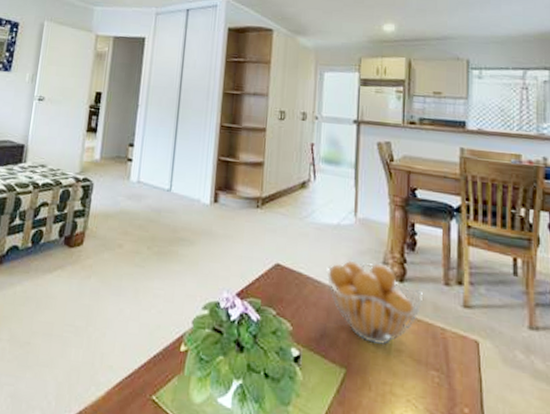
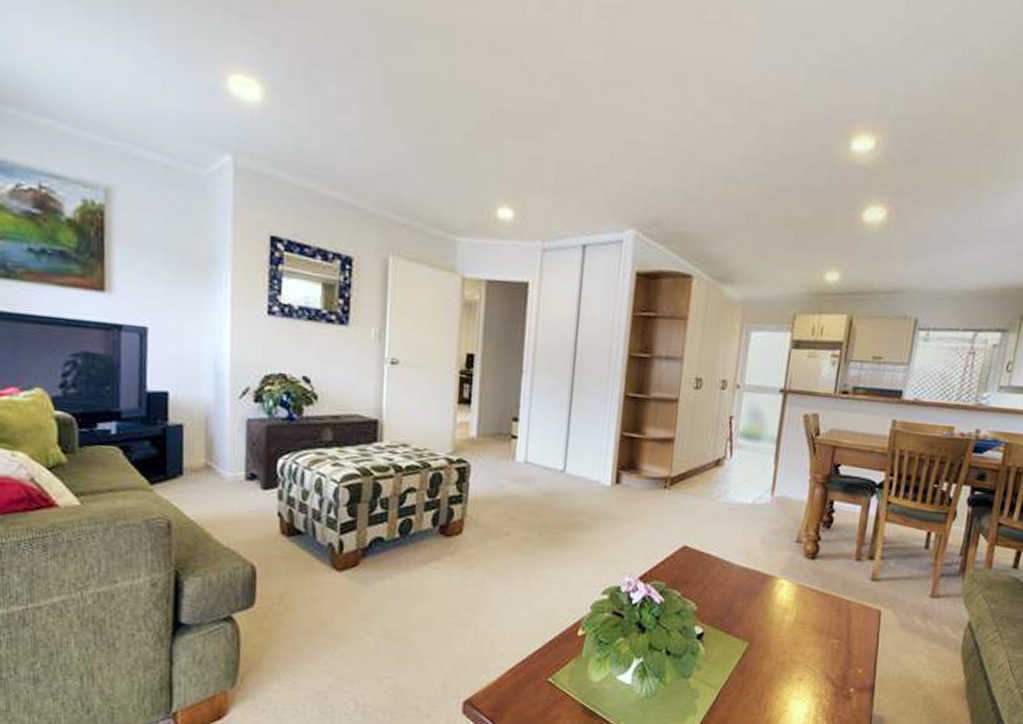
fruit basket: present [326,260,423,346] -> none [737,540,833,619]

